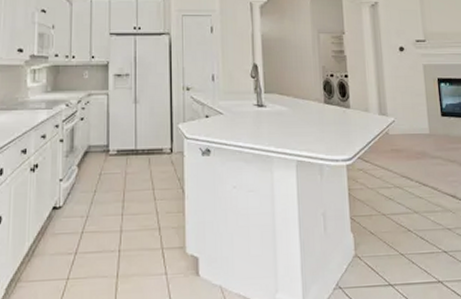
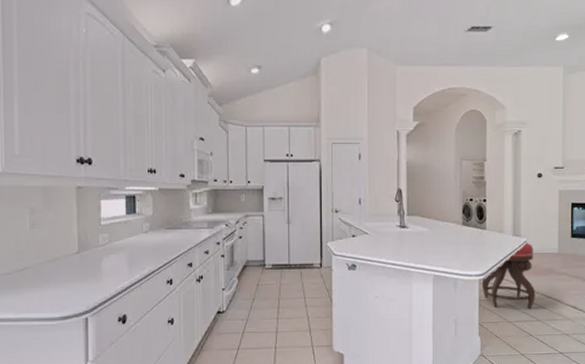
stool: none [349,121,410,199] -> present [481,241,535,309]

